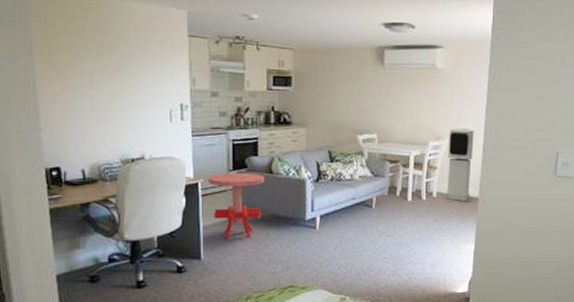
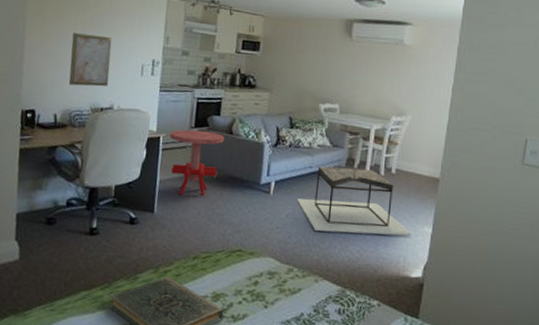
wall art: none [90,81,136,138] -> present [69,33,112,87]
coffee table: none [342,193,456,260] -> present [296,166,412,236]
air purifier: present [445,128,474,201] -> none [405,105,439,181]

